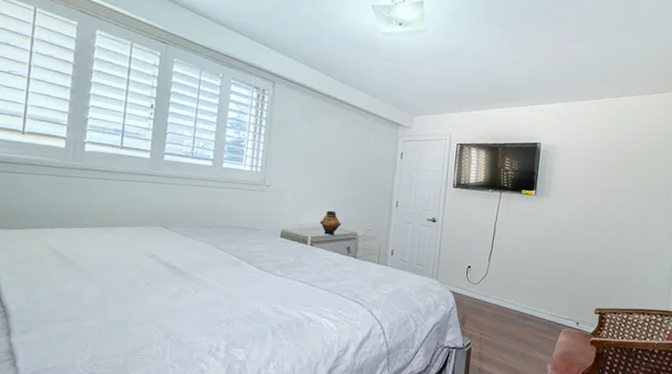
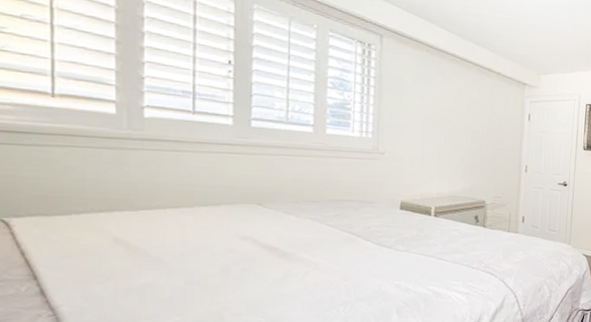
vase: present [319,210,342,235] -> none [443,178,468,205]

